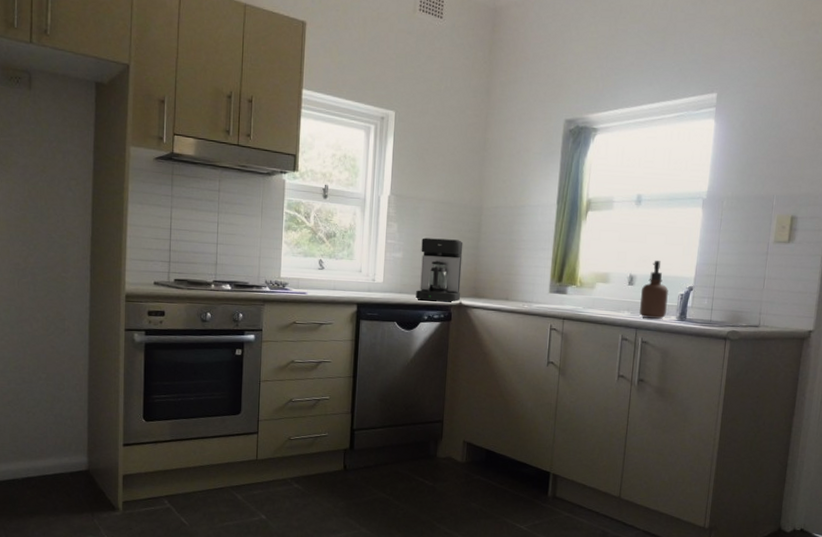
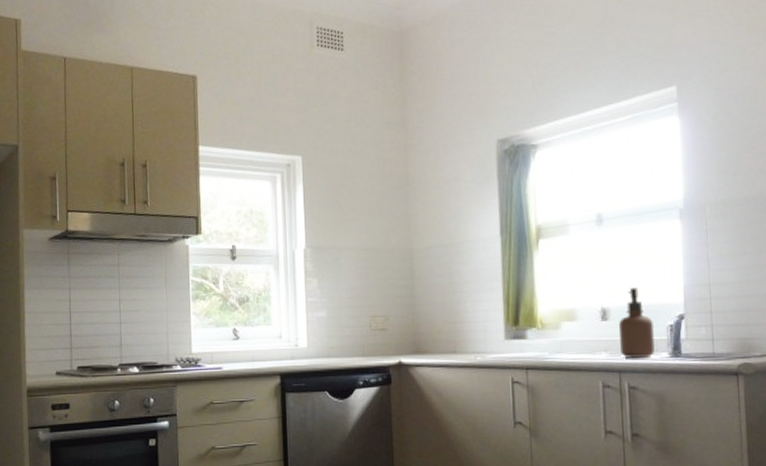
coffee maker: present [416,238,463,302] -> none [347,289,400,364]

